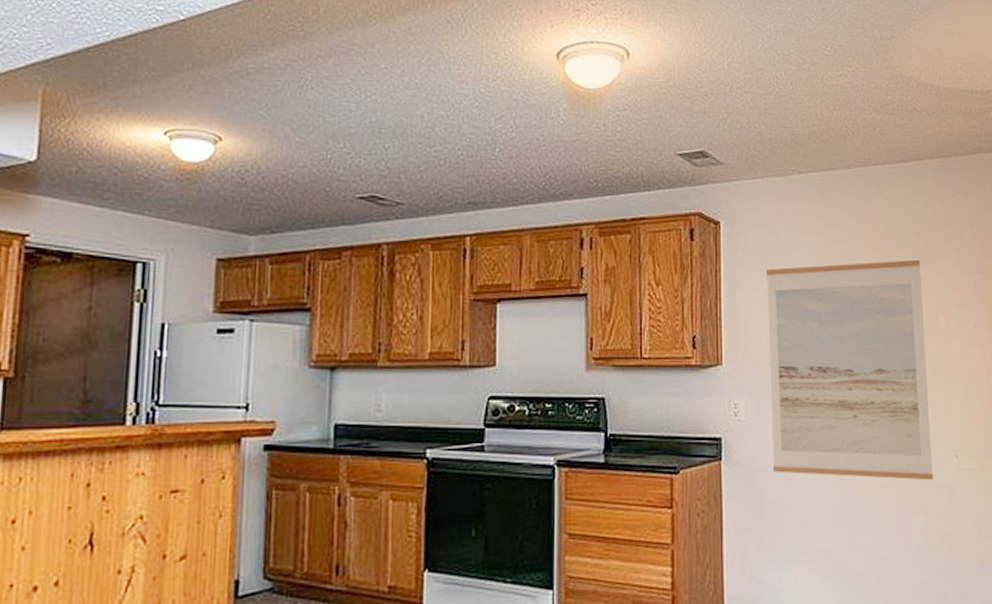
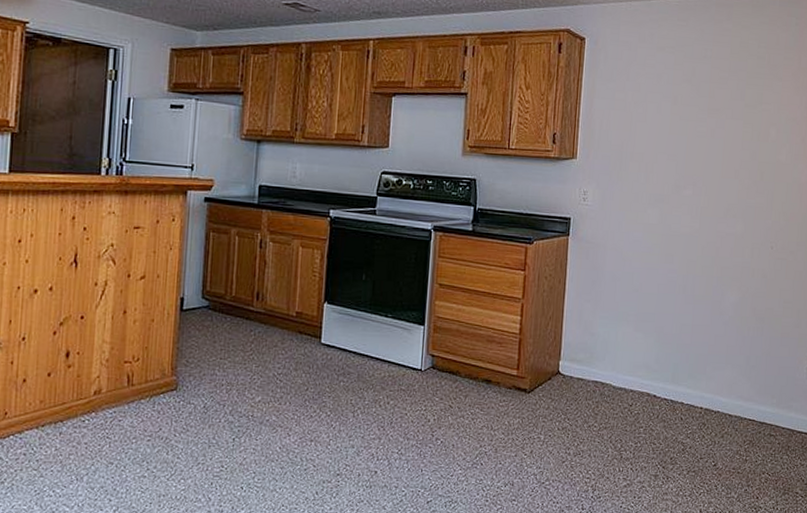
wall art: present [765,259,934,481] -> none [611,79,760,265]

